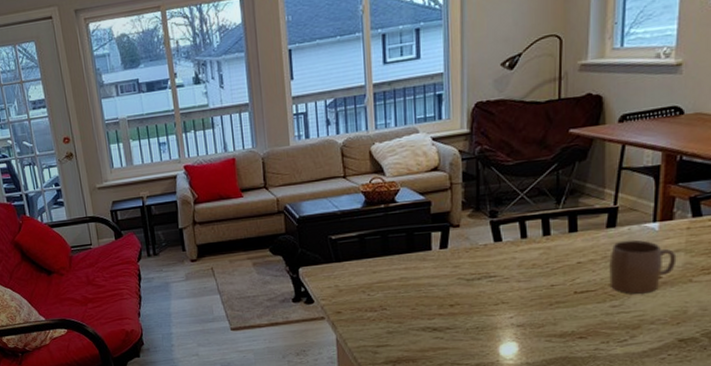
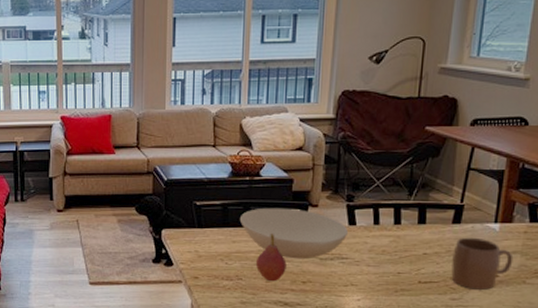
bowl: none [378,231,494,283] -> present [239,208,348,259]
fruit: none [400,260,432,309] -> present [256,234,287,282]

